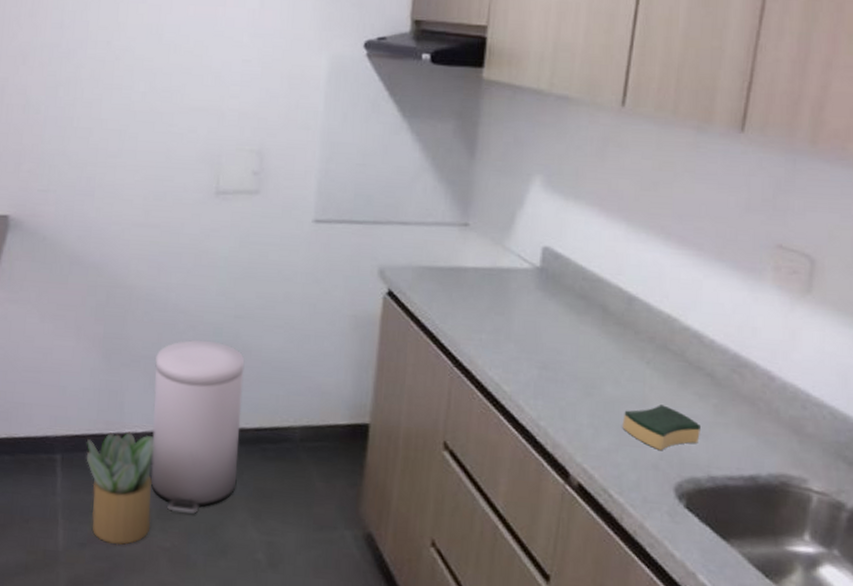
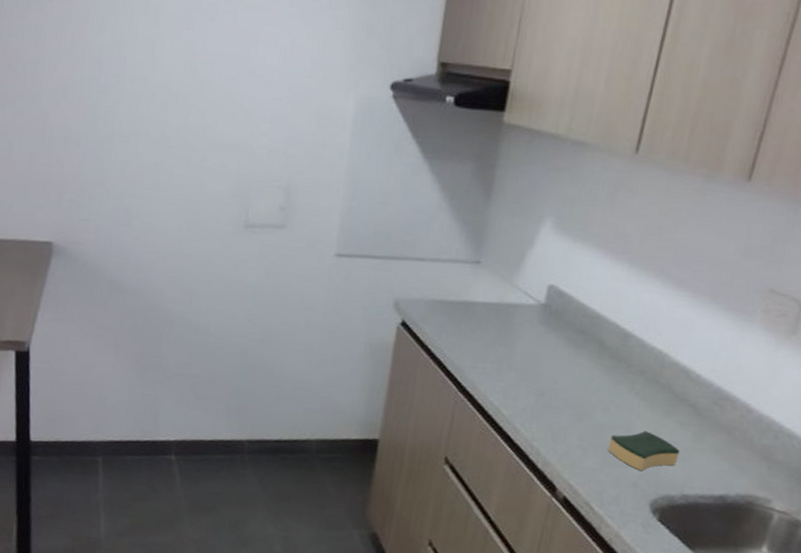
potted plant: present [86,431,154,545] -> none [124,439,185,535]
pedal bin: present [150,340,245,514] -> none [181,360,268,512]

